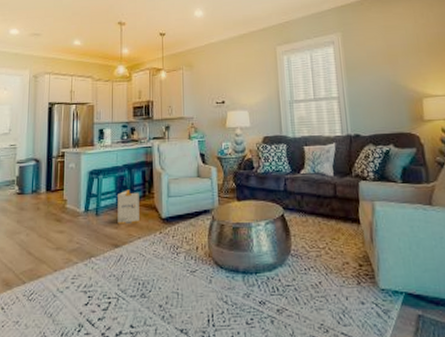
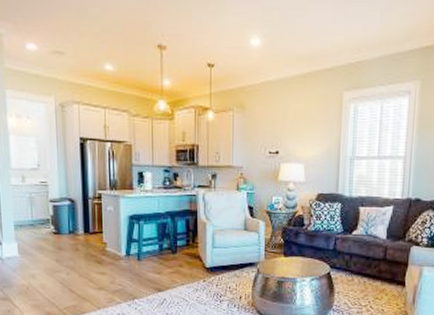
cardboard box: present [118,189,139,225] -> none [160,237,183,271]

